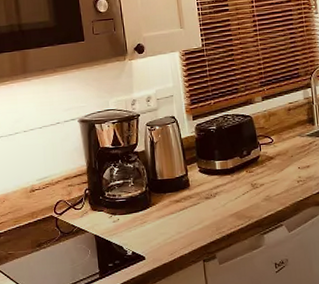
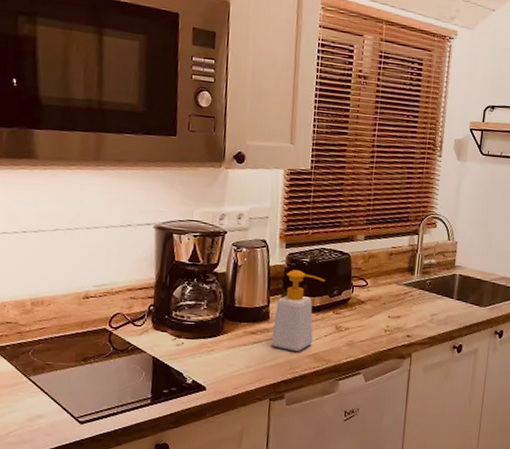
soap bottle: none [194,138,233,213] -> present [271,270,325,351]

